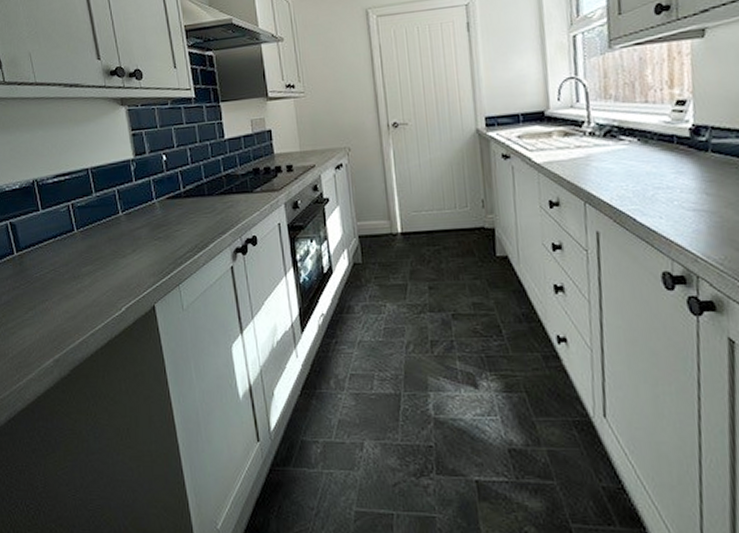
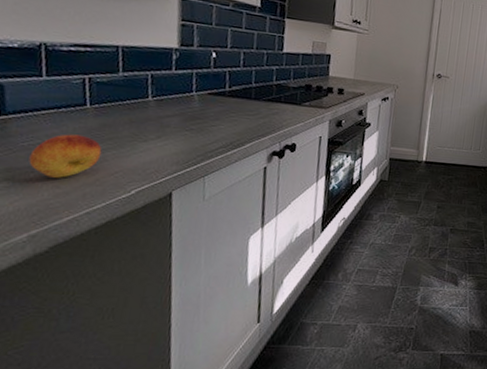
fruit: none [43,259,93,303] -> present [29,134,102,178]

